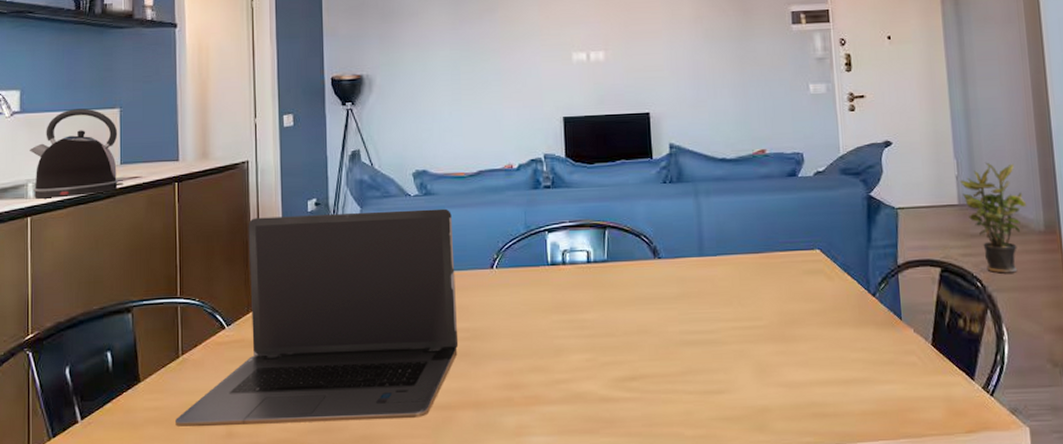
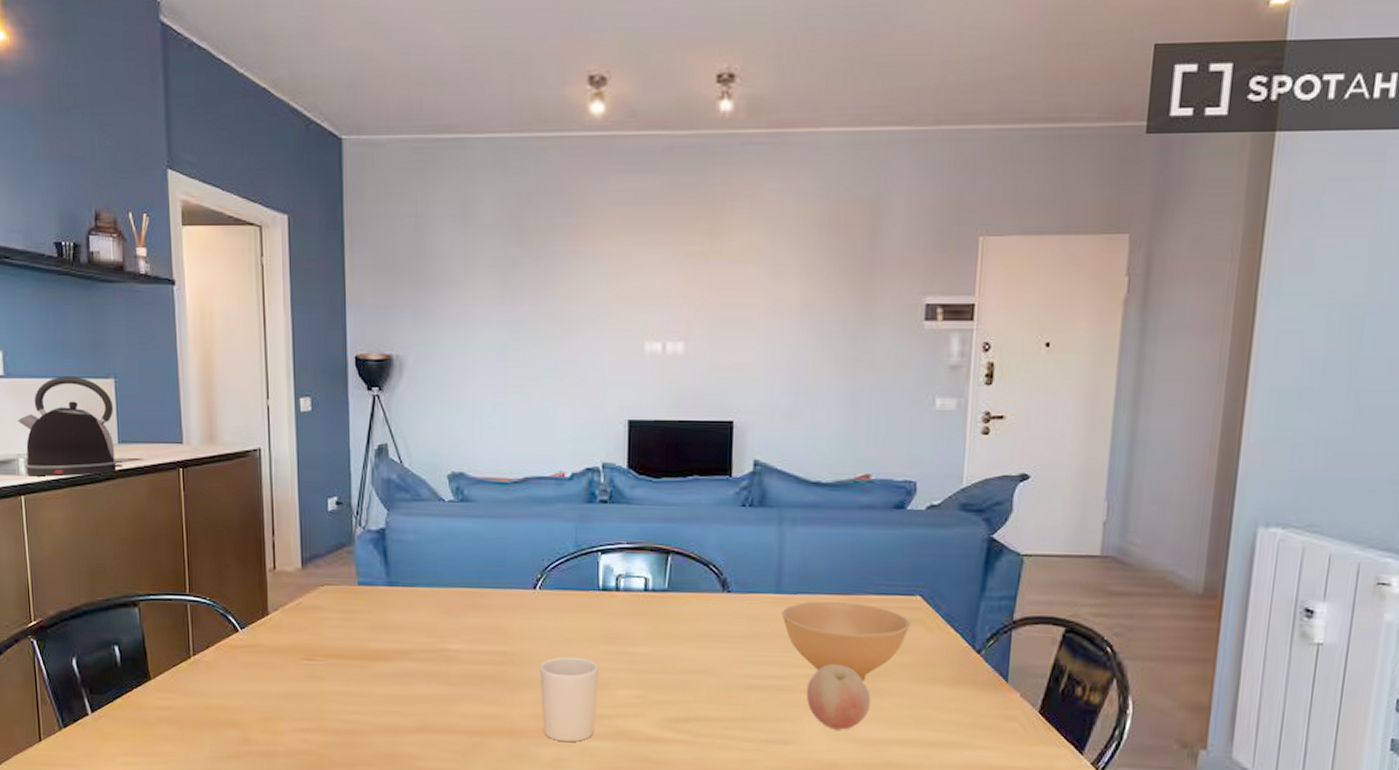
laptop computer: present [176,208,459,427] -> none [189,514,493,741]
mug: none [500,327,553,410] -> present [540,656,598,743]
bowl: none [706,260,815,329] -> present [782,601,911,681]
fruit: none [734,316,790,376] -> present [806,665,871,730]
potted plant: present [959,162,1027,274] -> none [1106,507,1187,640]

